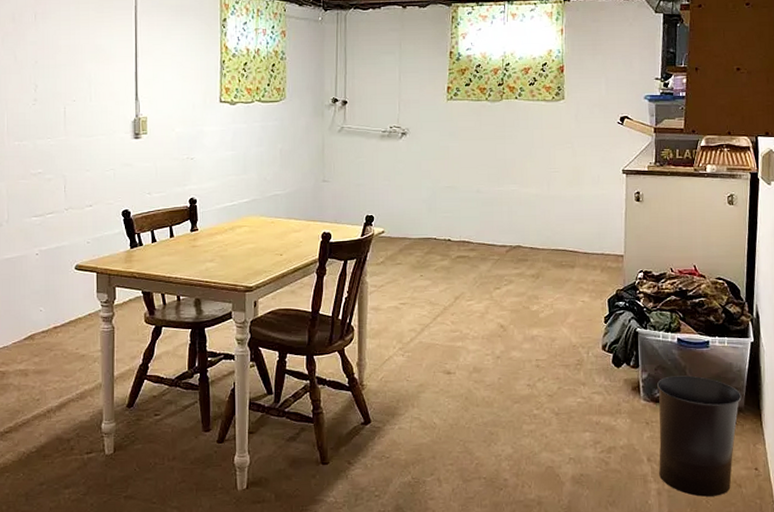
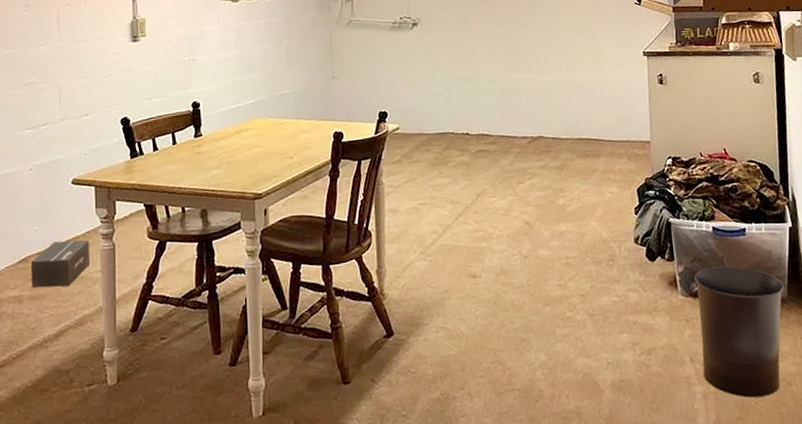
box: none [36,321,90,363] -> present [30,239,90,288]

